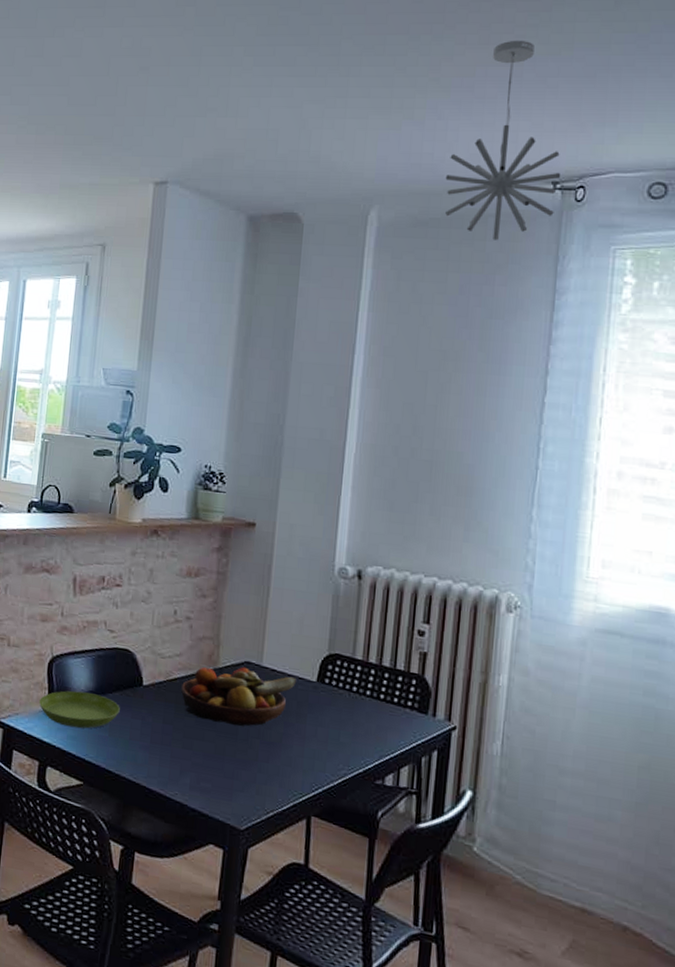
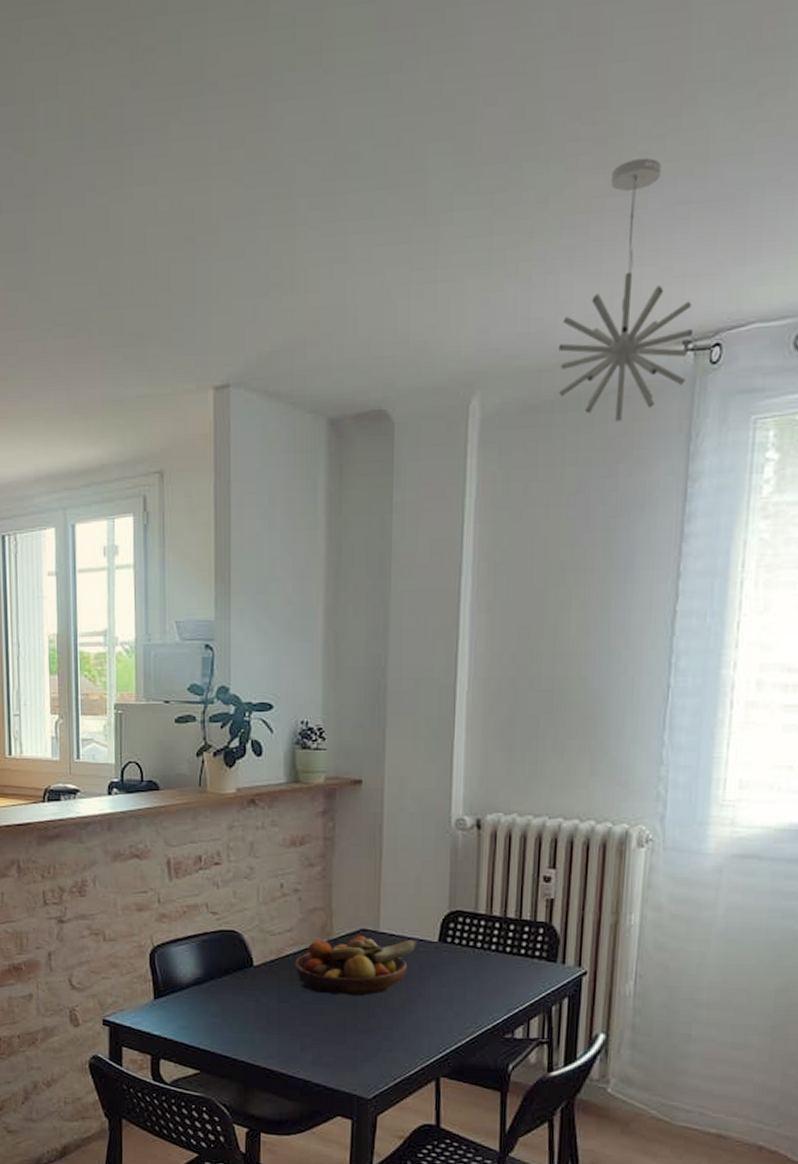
saucer: present [38,690,120,729] -> none [143,979,231,1018]

